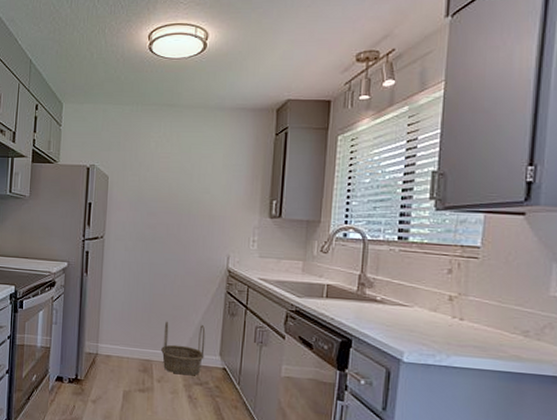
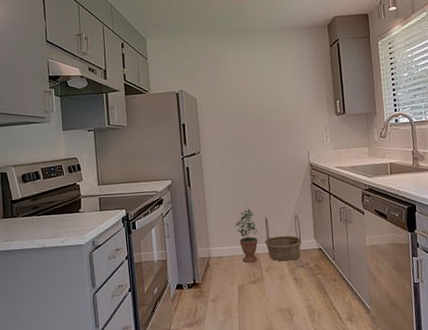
potted plant: none [129,306,155,369] -> present [234,207,258,263]

